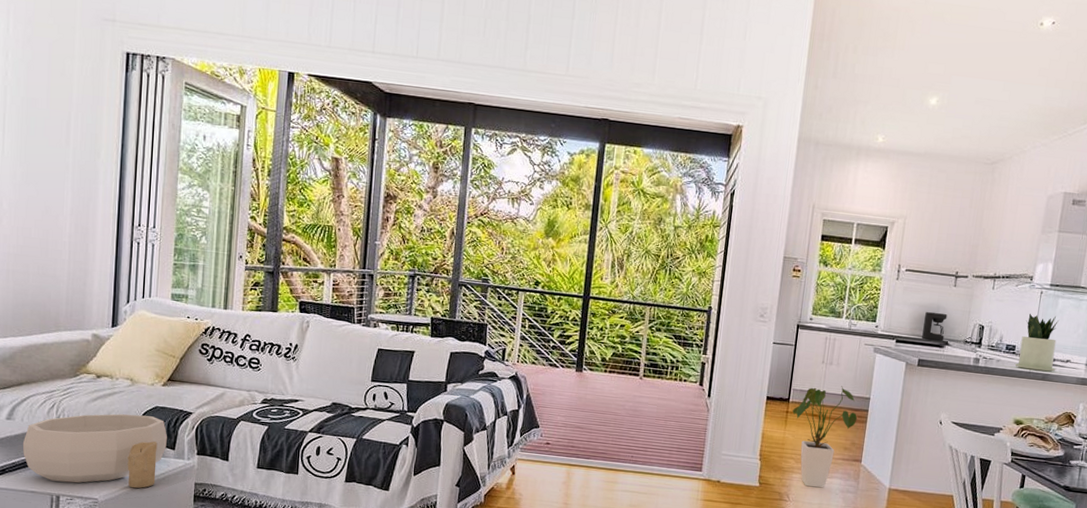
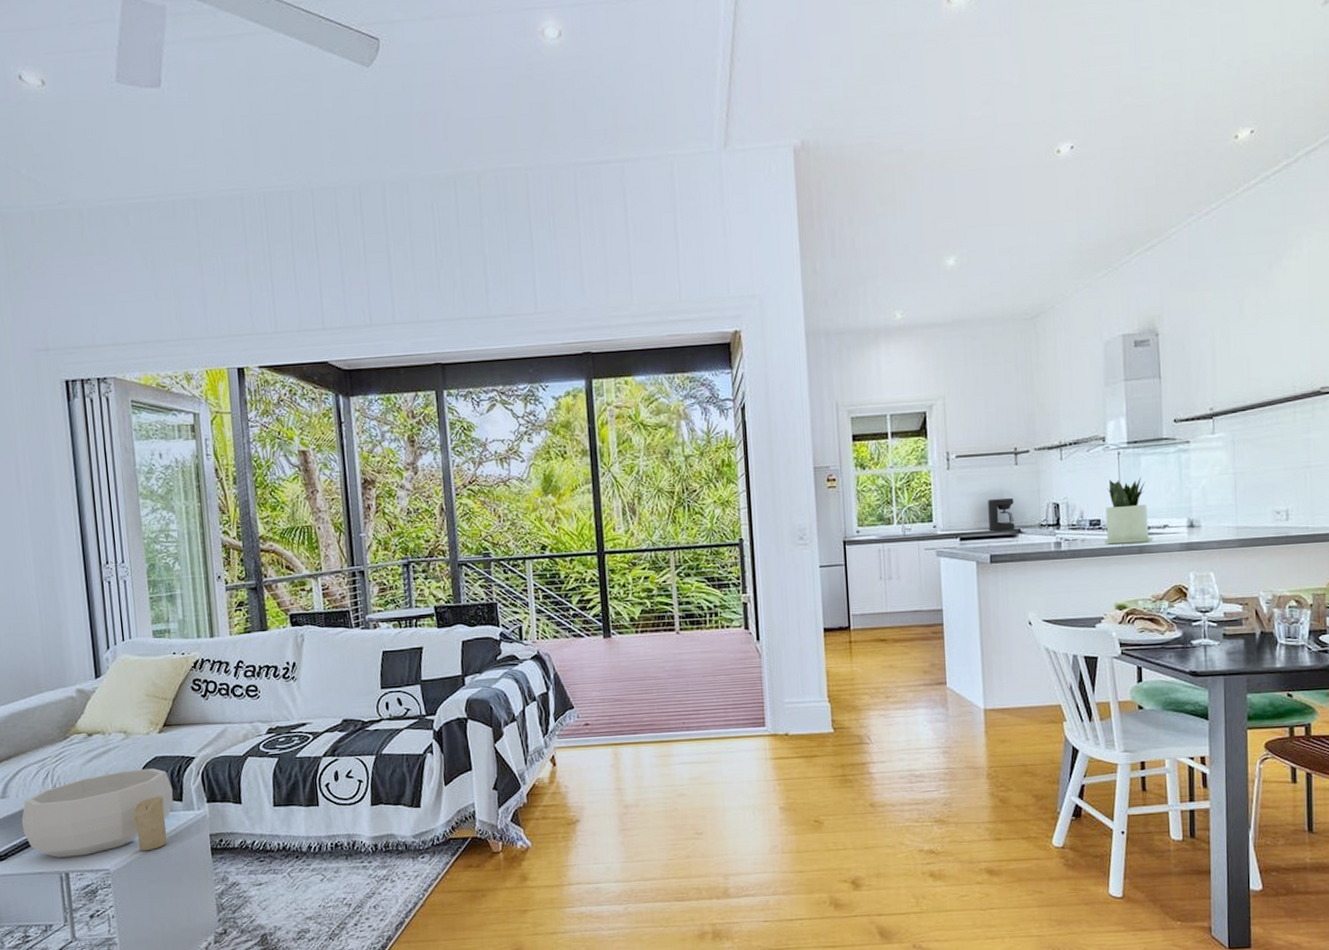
house plant: present [792,386,858,488] -> none [856,601,933,723]

